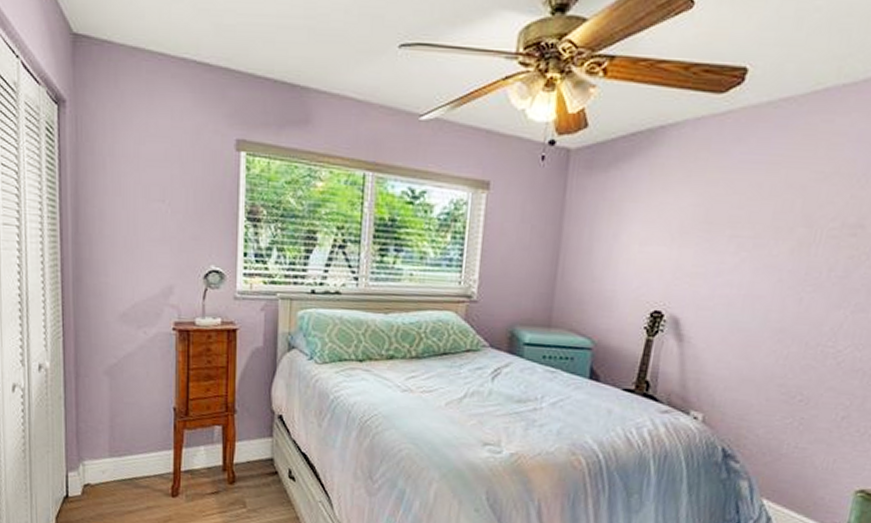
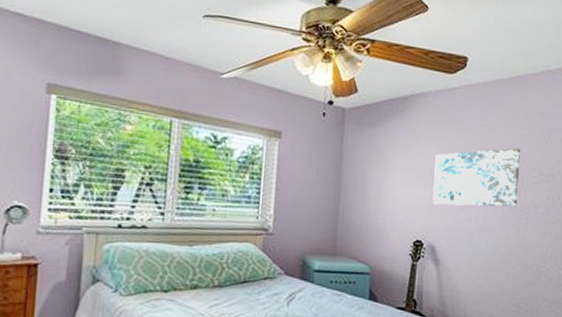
wall art: none [679,190,816,270] -> present [432,148,520,207]

